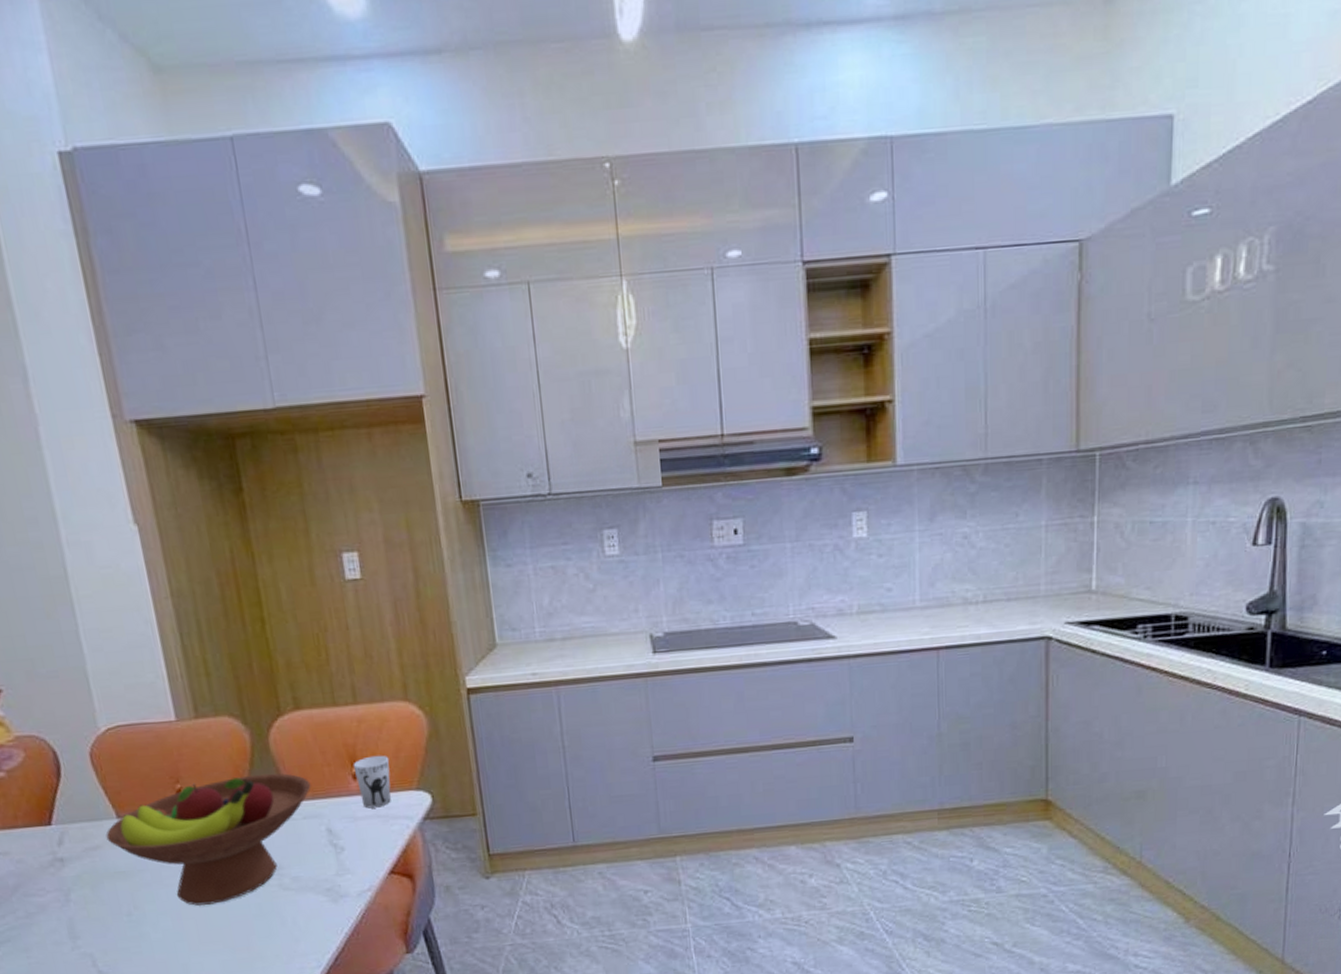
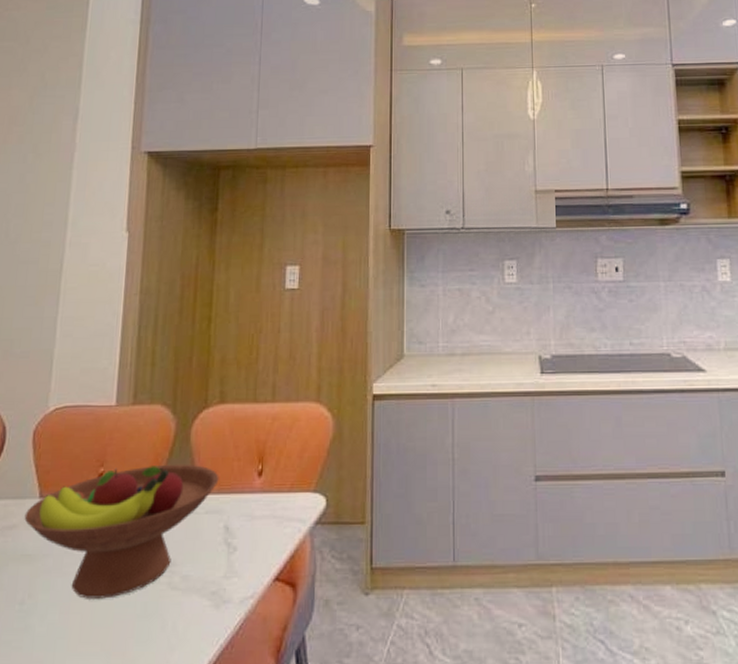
cup: present [353,755,391,809] -> none [260,453,294,508]

